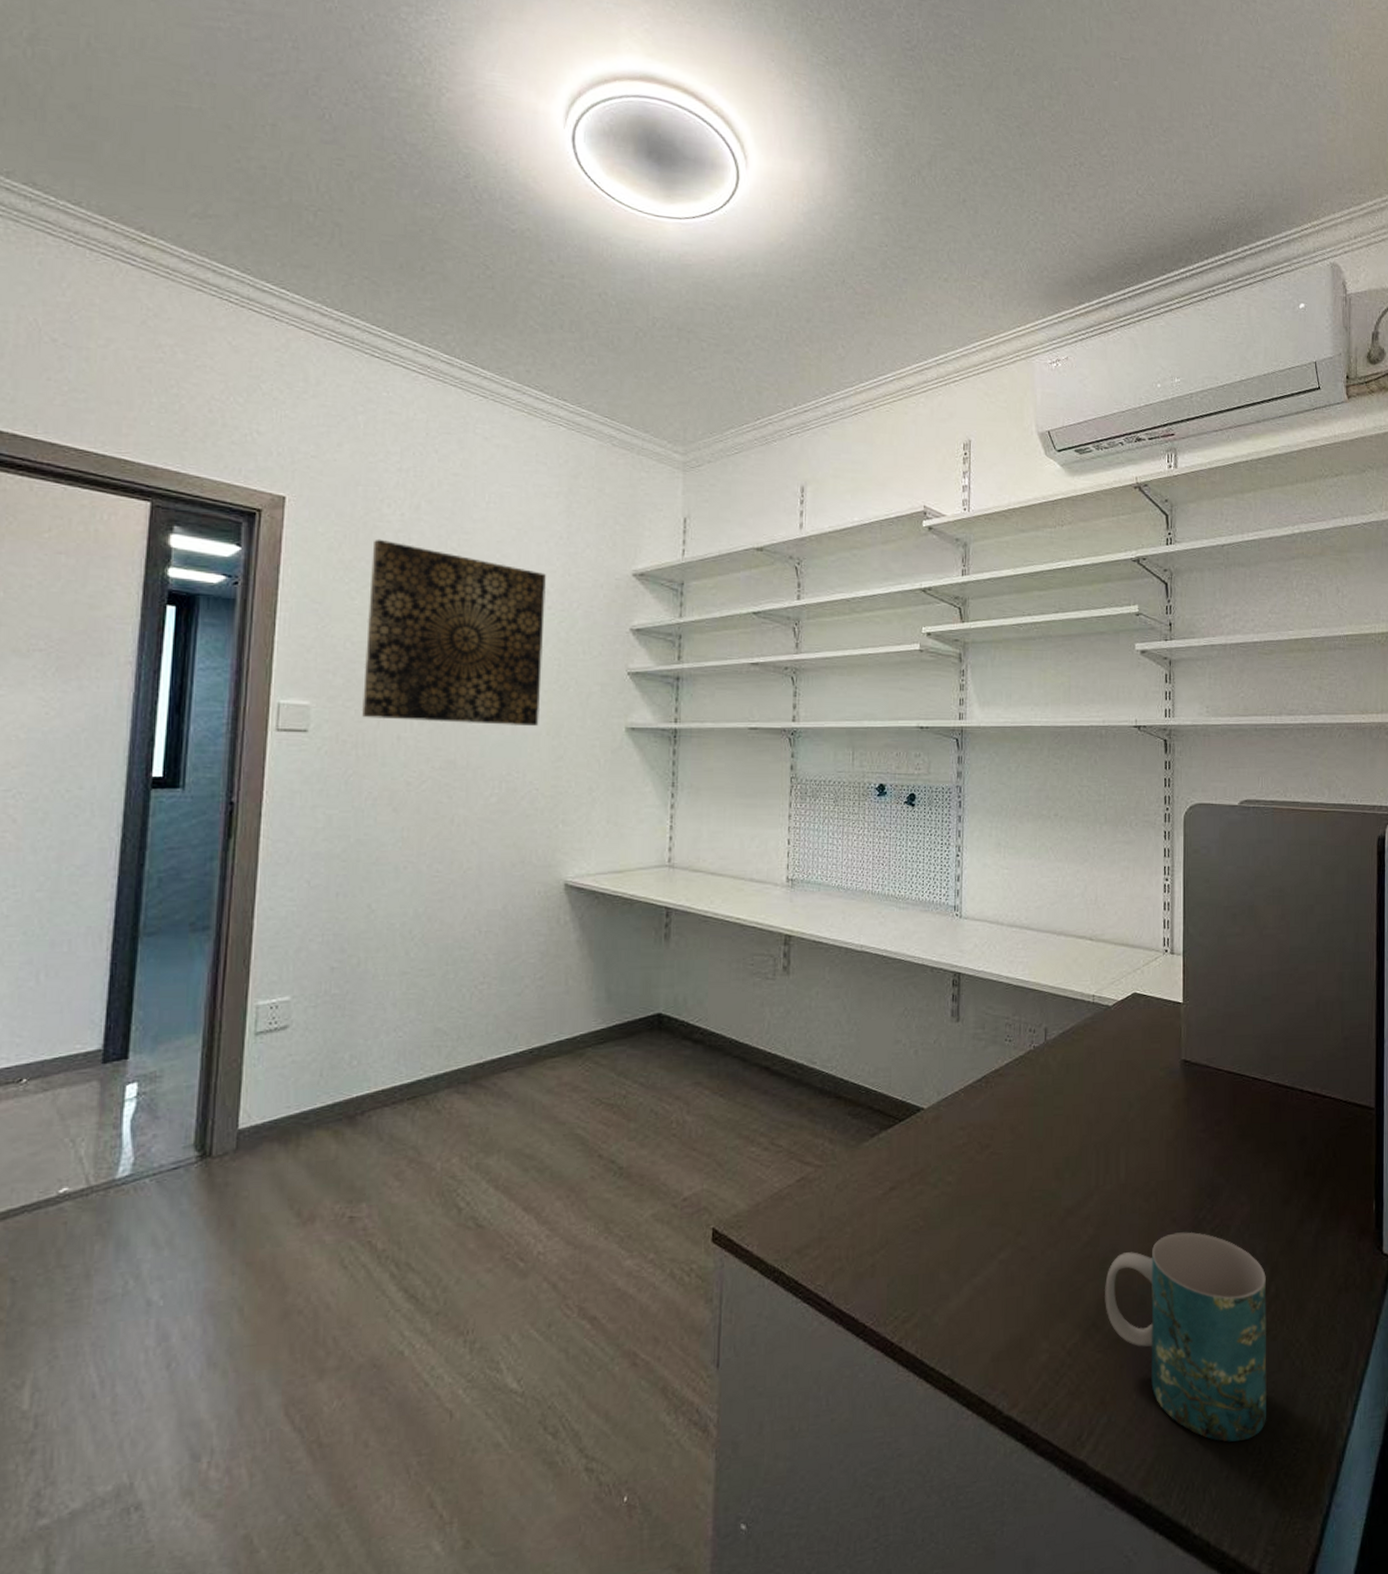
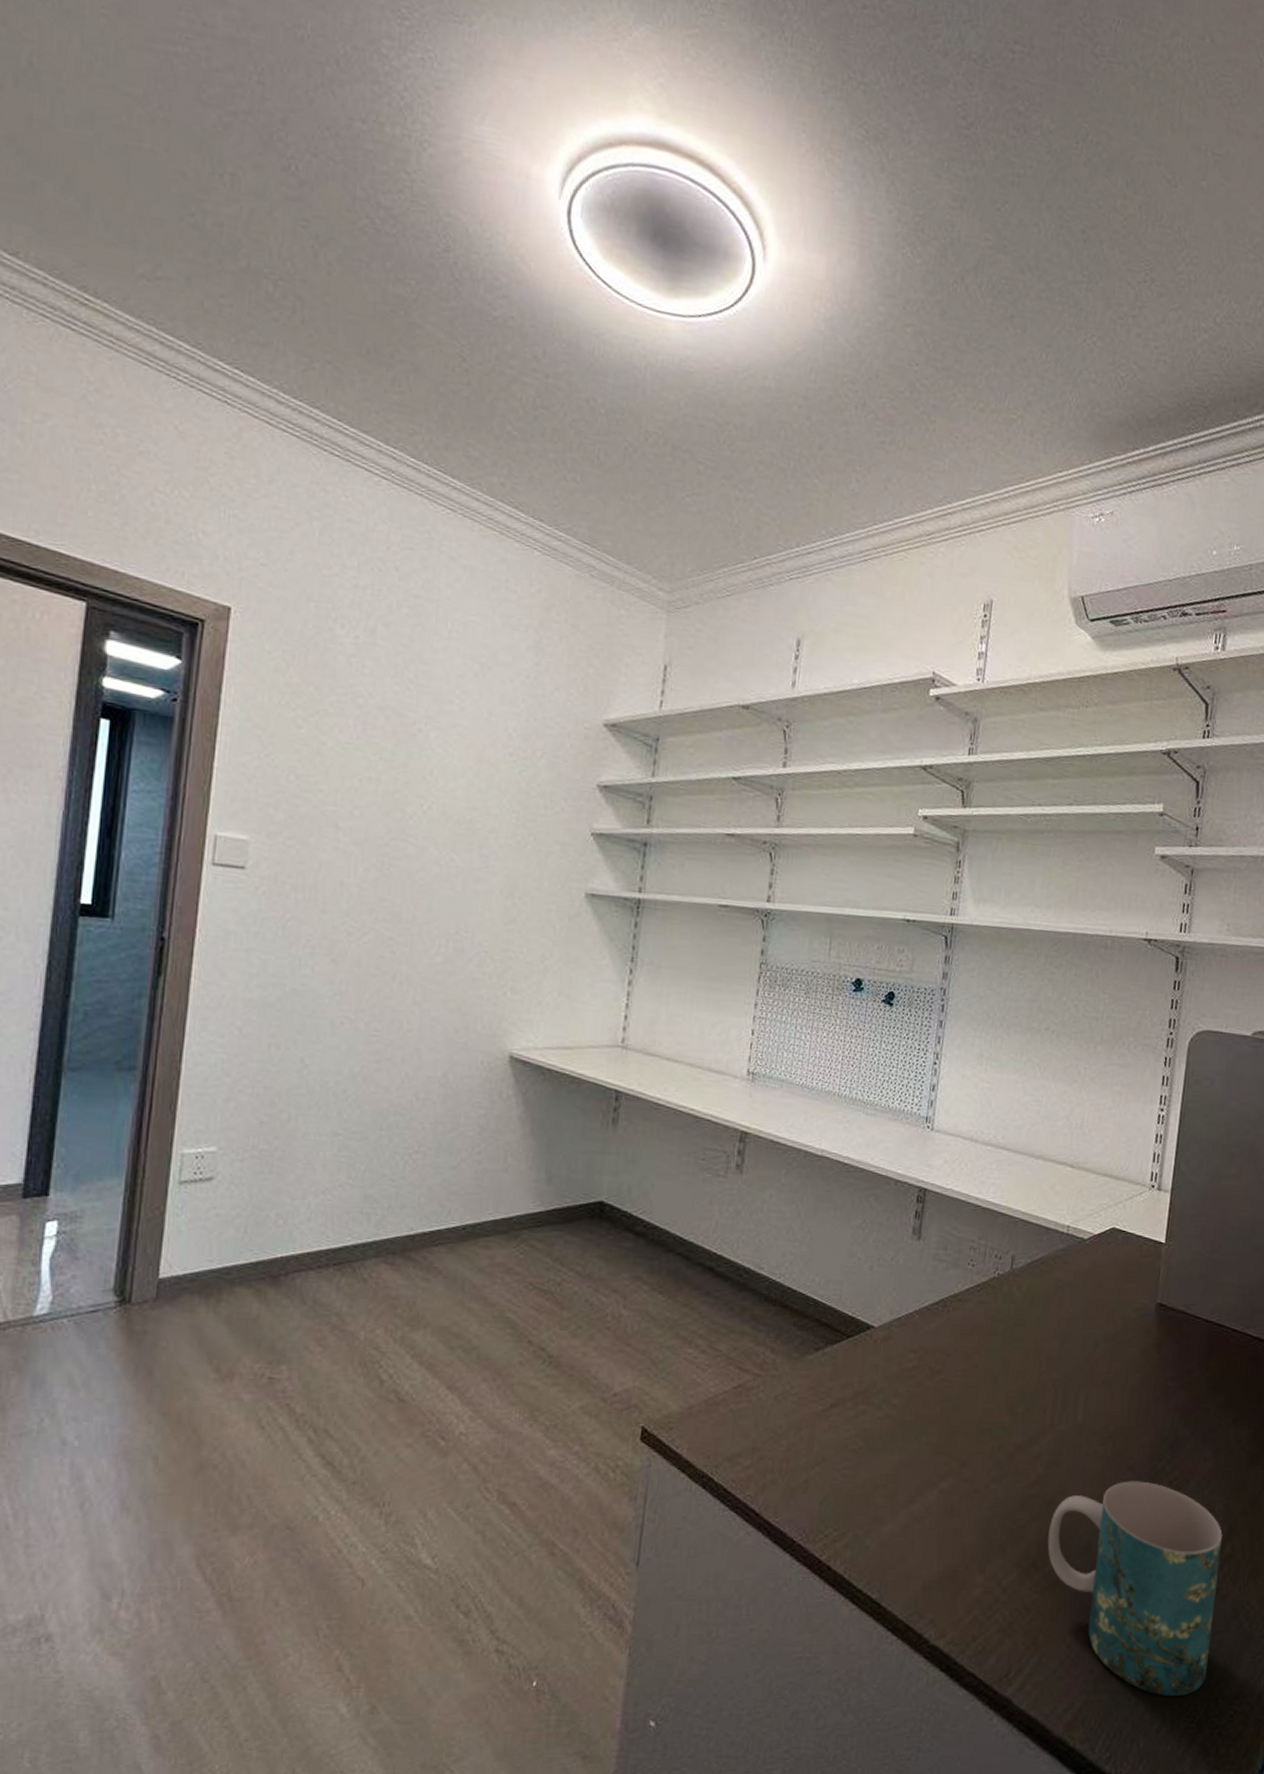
wall art: present [361,539,546,726] -> none [302,662,509,883]

